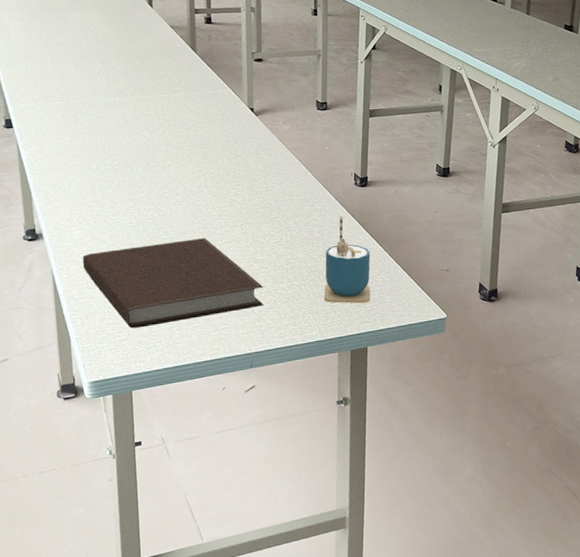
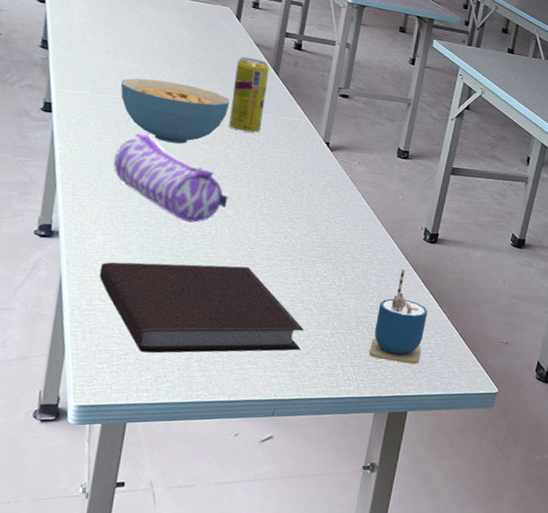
cereal bowl: none [63,78,159,136] -> present [120,78,230,144]
pencil case: none [73,132,176,206] -> present [114,133,228,223]
beverage can: none [157,40,191,113] -> present [229,57,270,133]

